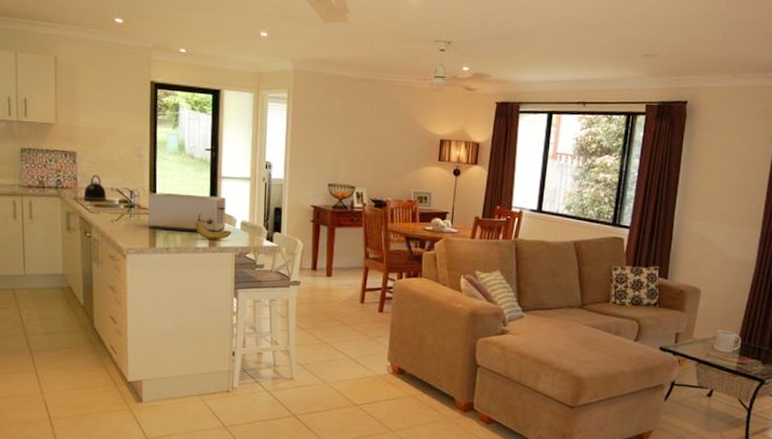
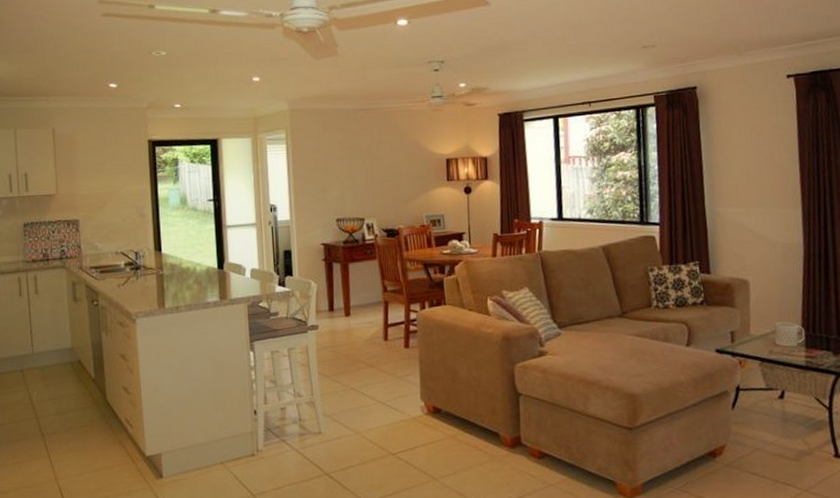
kettle: present [83,174,107,201] -> none [88,239,112,268]
toaster: present [148,192,226,232] -> none [154,246,235,290]
fruit: present [195,213,232,240] -> none [203,266,242,293]

